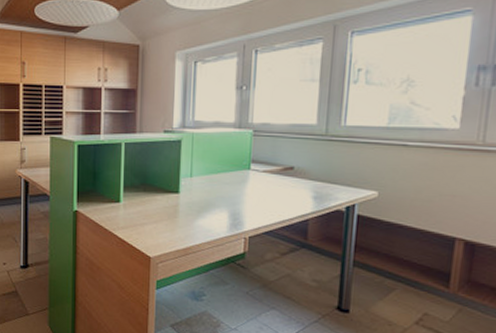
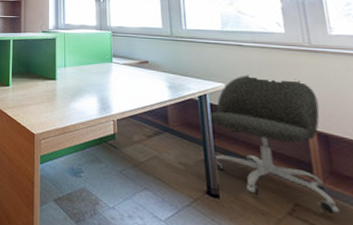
office chair: none [351,180,476,321] -> present [209,75,340,215]

